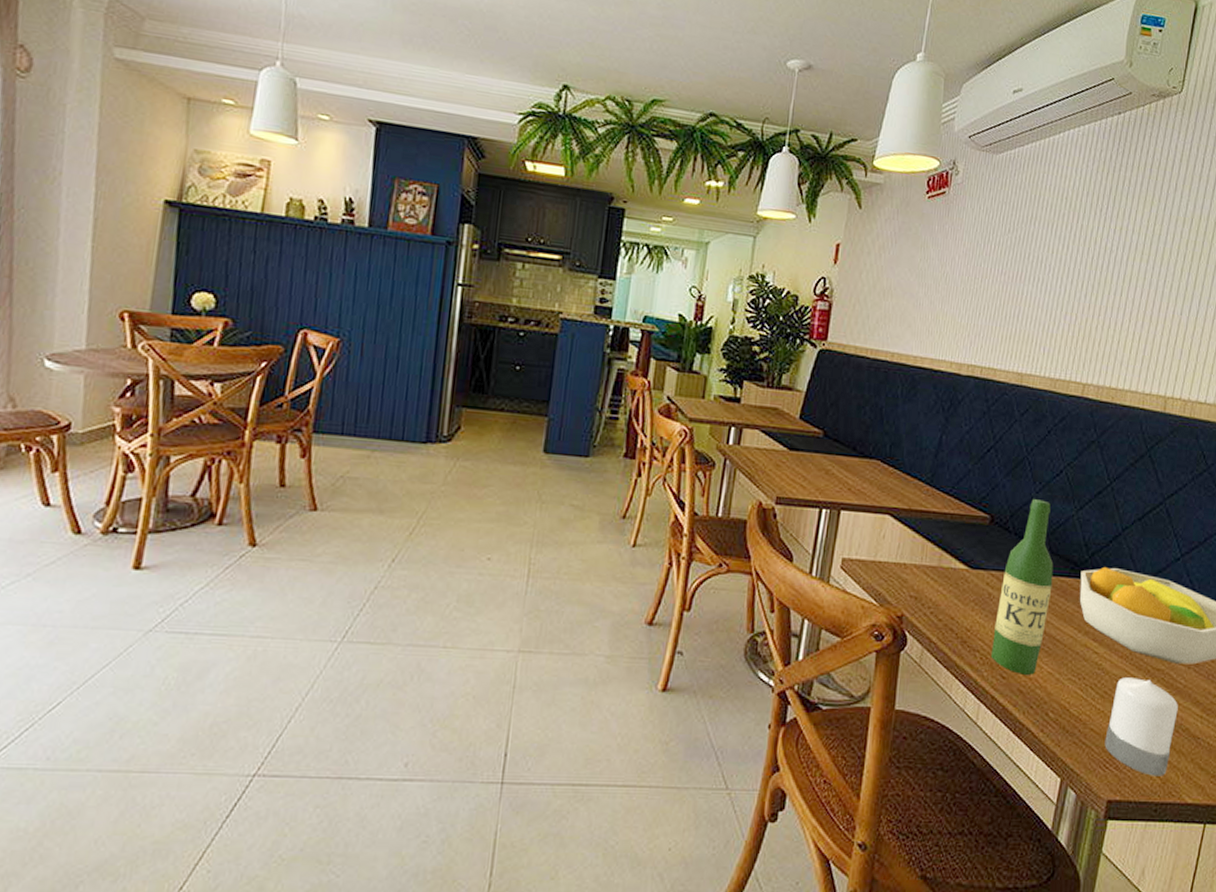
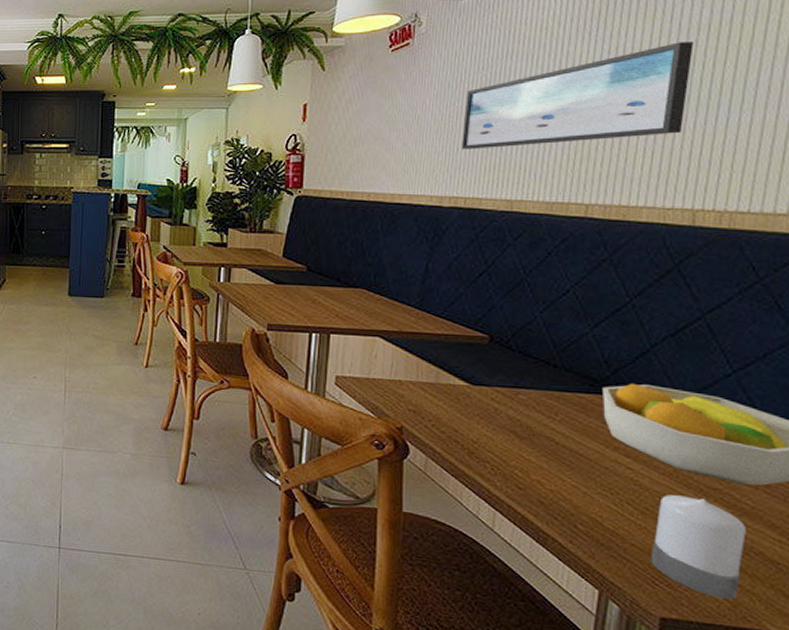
wall art: none [984,231,1180,321] -> present [462,42,695,149]
wine bottle: present [991,499,1054,676] -> none [503,319,569,488]

